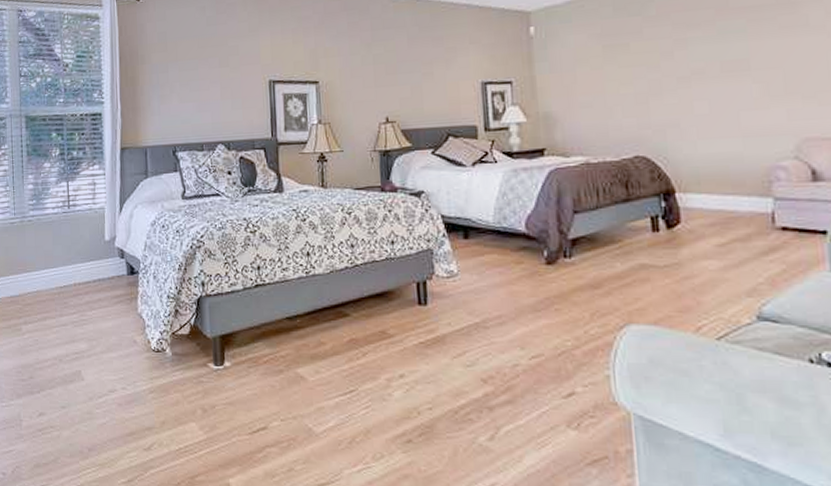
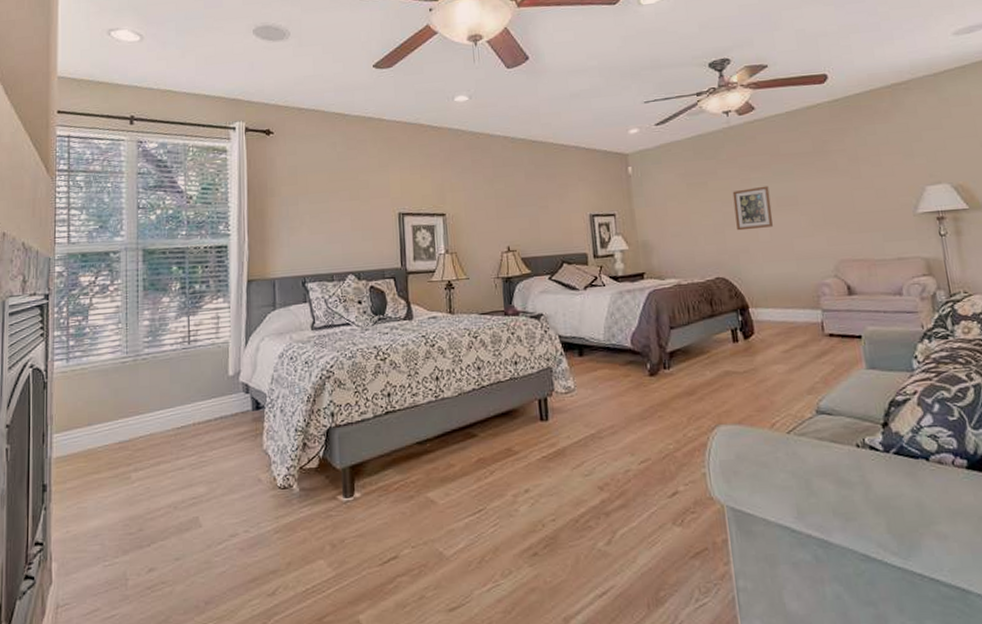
wall art: none [661,47,714,102] -> present [732,185,773,231]

